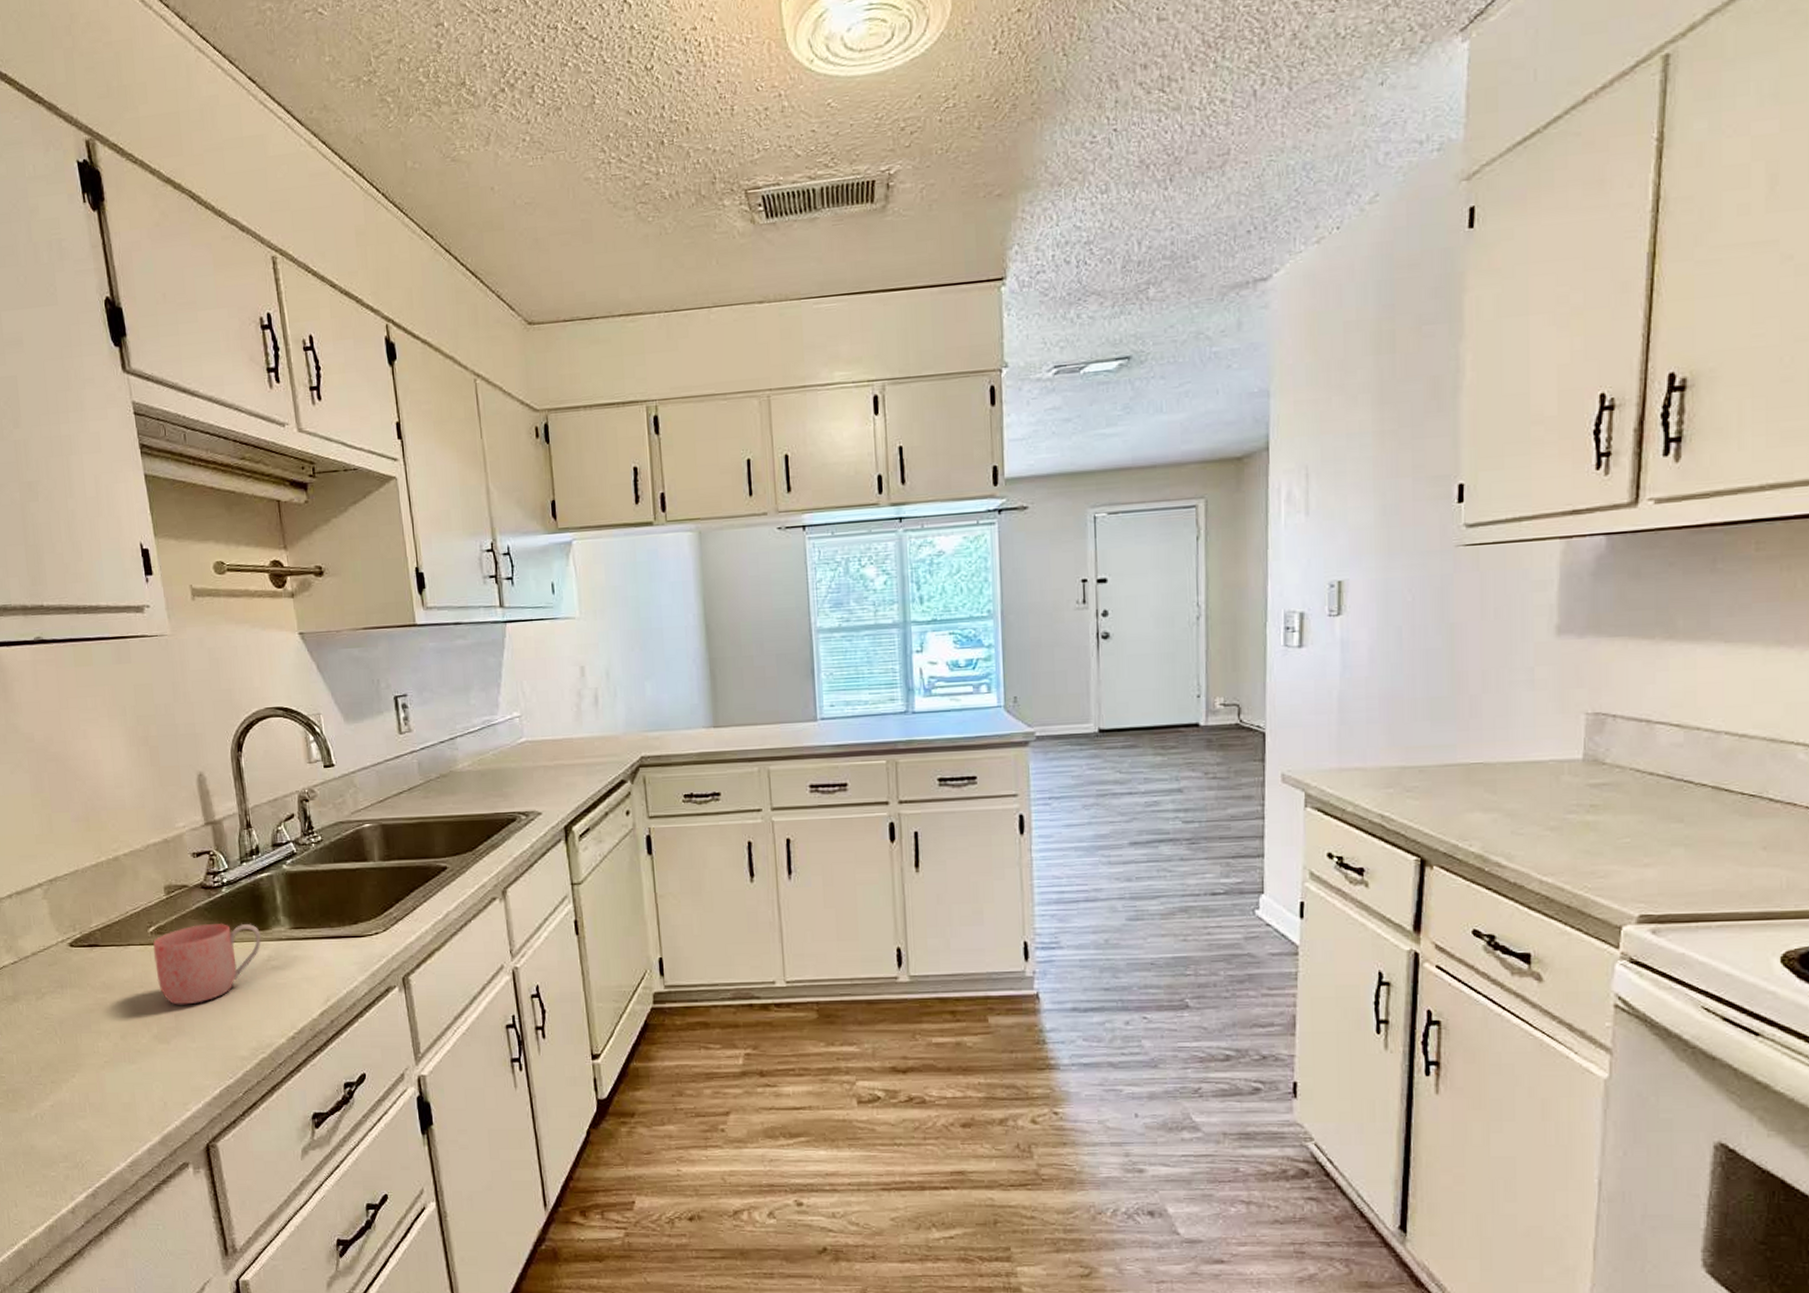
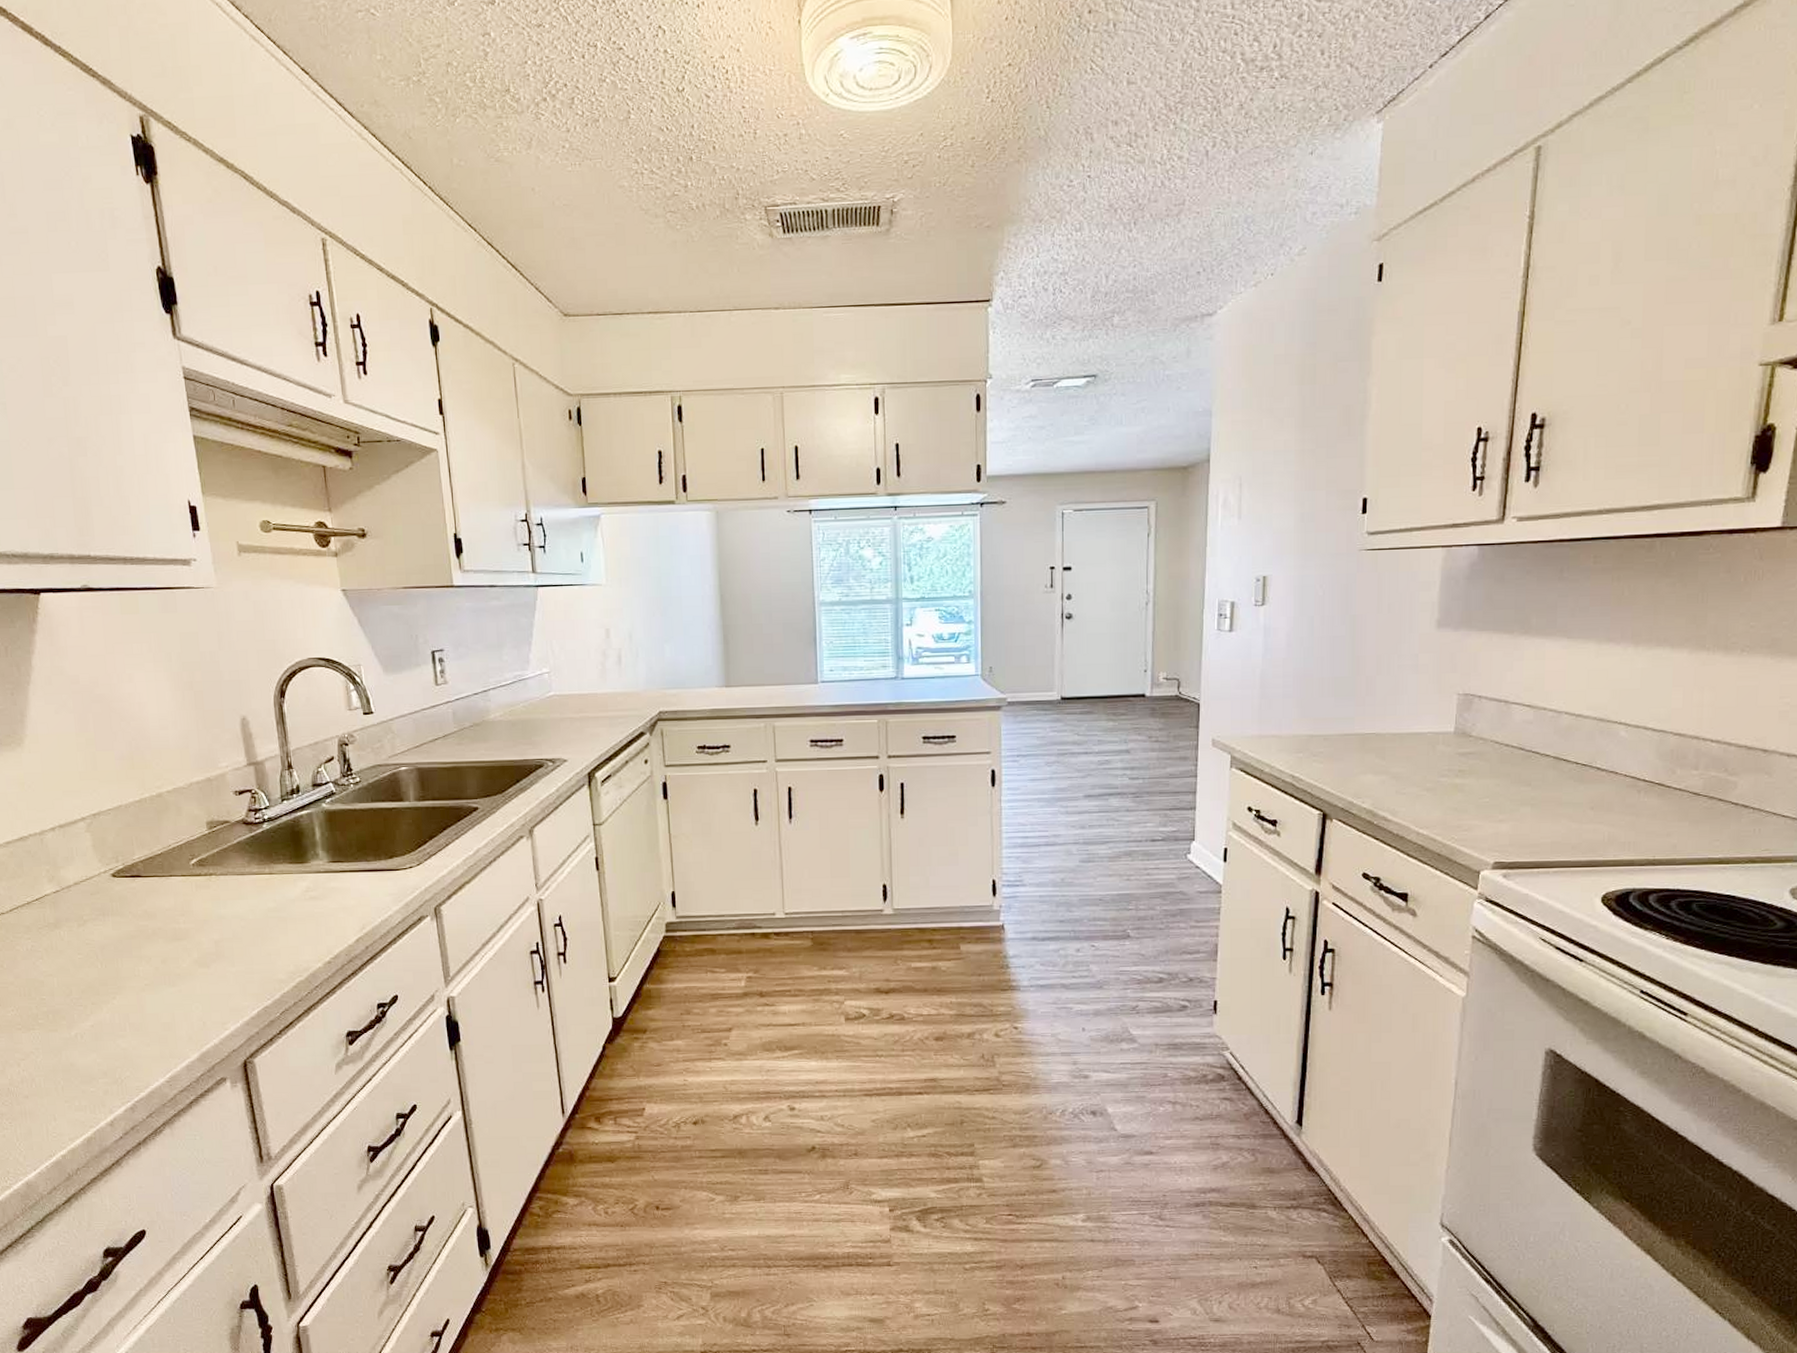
mug: present [152,923,262,1005] -> none [194,856,301,932]

